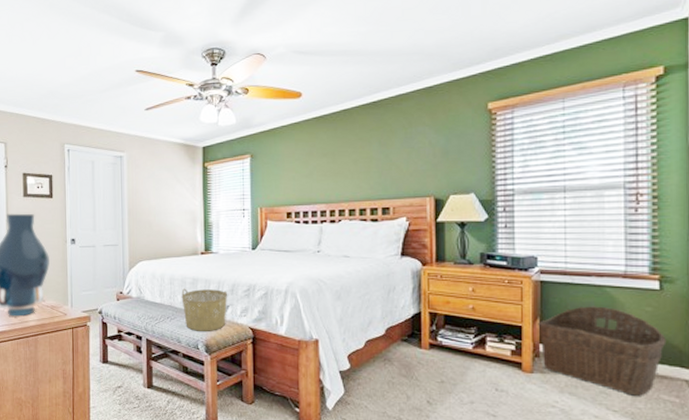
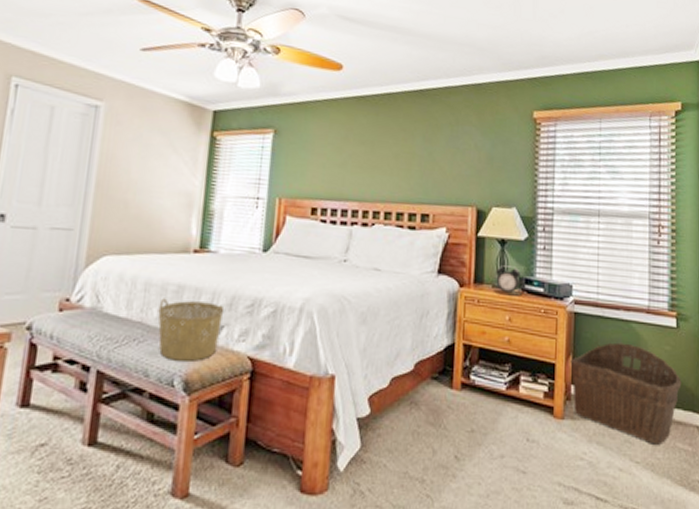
alarm clock: none [456,244,485,271] -> present [494,265,523,297]

